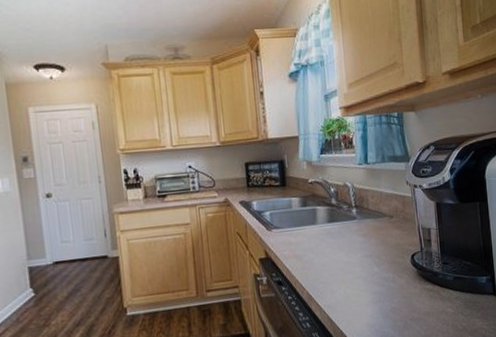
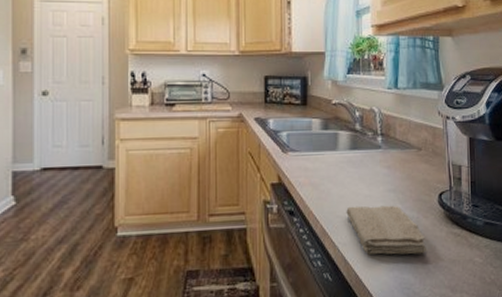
washcloth: none [328,269,404,314] -> present [346,205,428,255]

